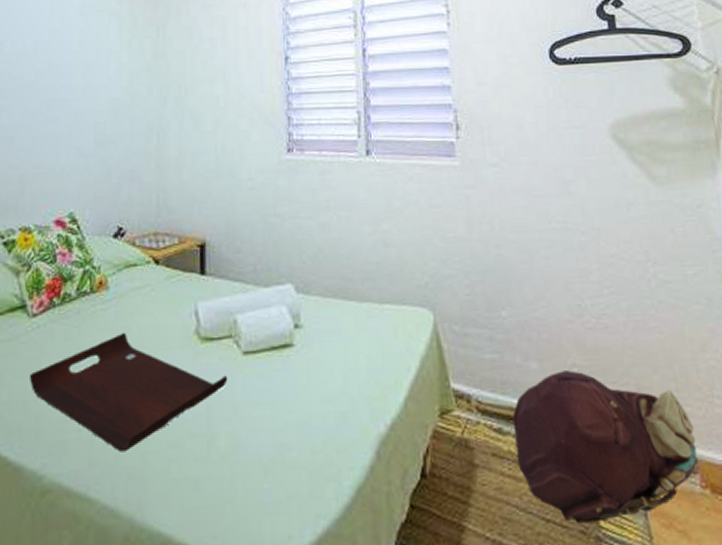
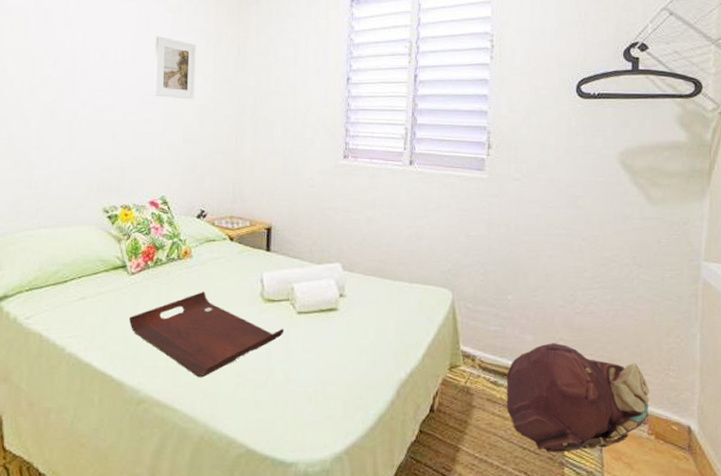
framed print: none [59,22,108,93] -> present [154,36,197,100]

